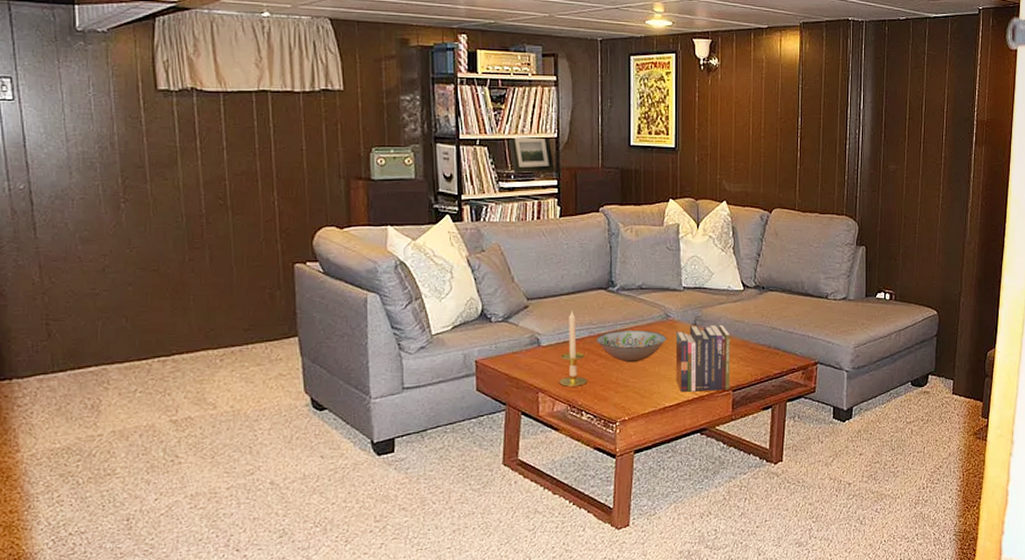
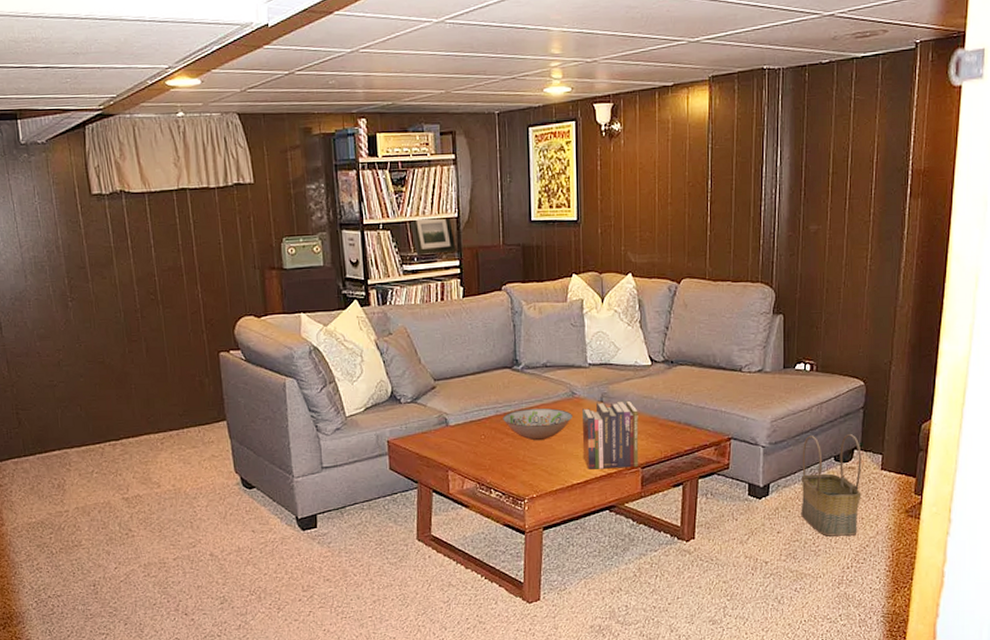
candle: present [559,310,588,387] -> none [467,389,495,465]
basket: none [881,359,935,458] -> present [801,433,862,537]

